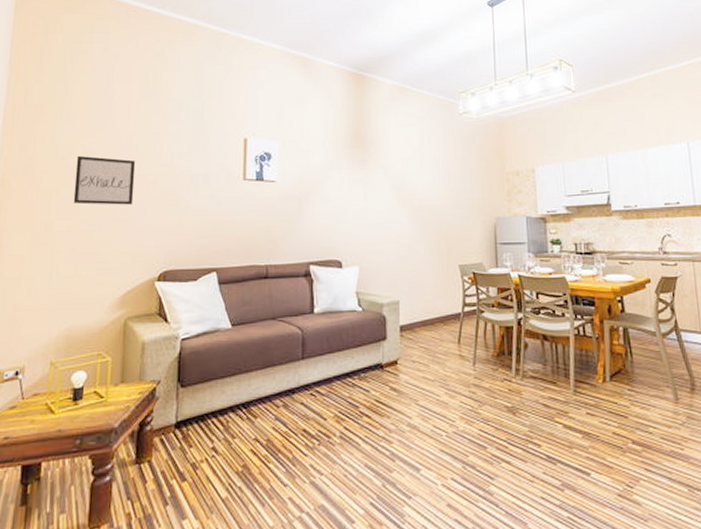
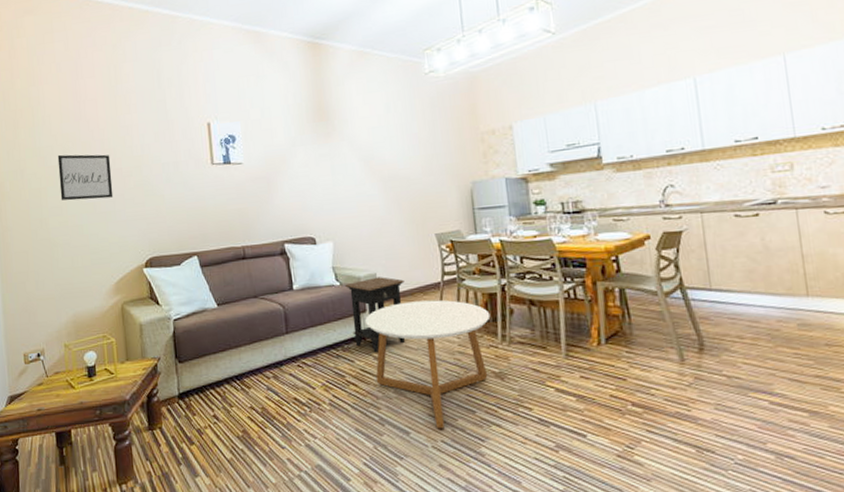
side table: none [367,304,426,383] -> present [345,277,405,353]
coffee table: none [385,330,506,466] -> present [365,299,491,429]

